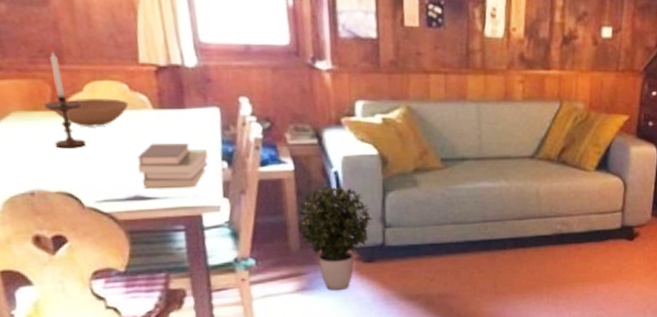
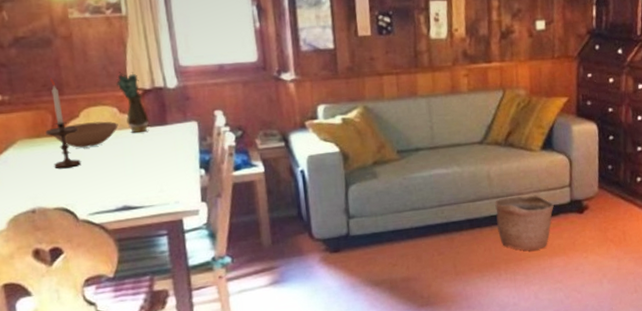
vase: none [125,43,165,114] -> present [115,72,150,133]
books: present [137,142,209,189] -> none [125,155,188,199]
potted plant: present [297,186,372,290] -> none [269,184,337,282]
basket: none [542,217,603,275] -> present [495,195,554,251]

